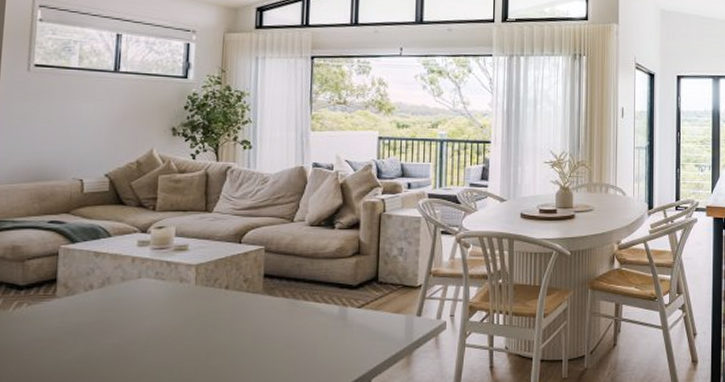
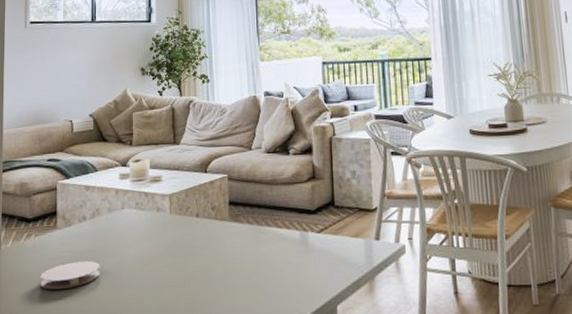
coaster: none [31,333,108,363] -> present [40,261,100,289]

